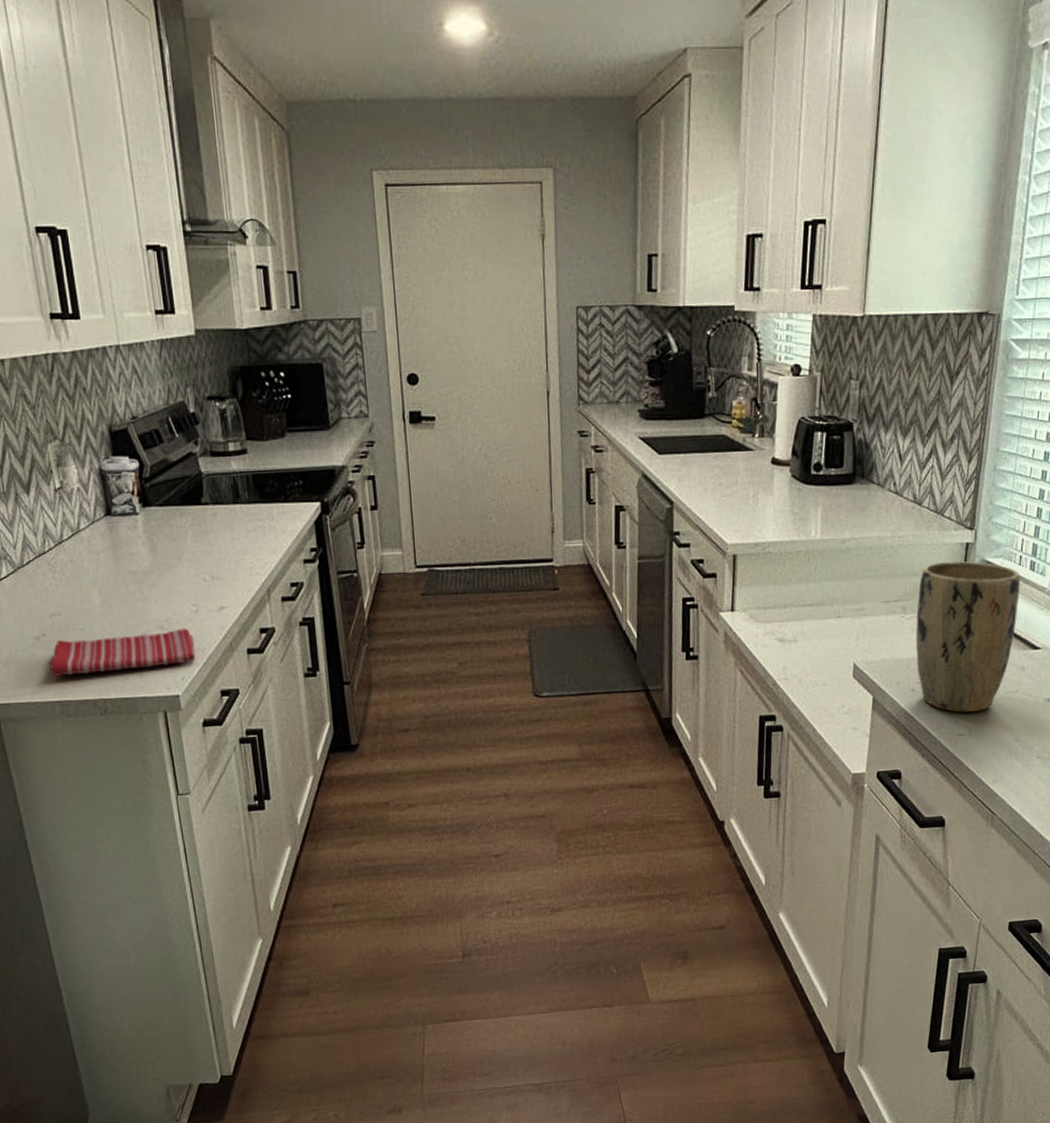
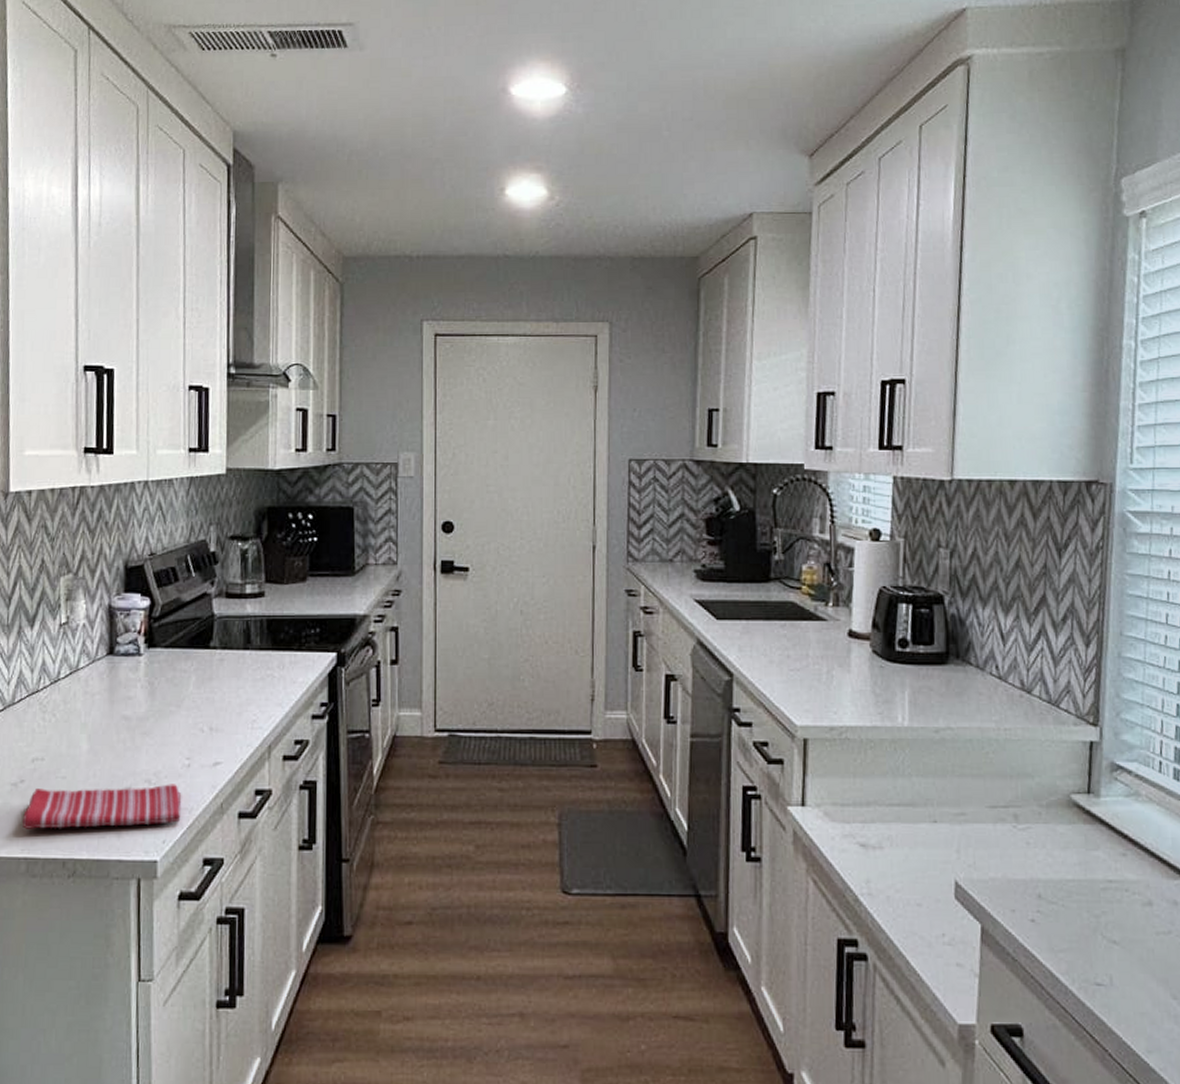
plant pot: present [916,561,1021,712] -> none [1031,762,1163,955]

